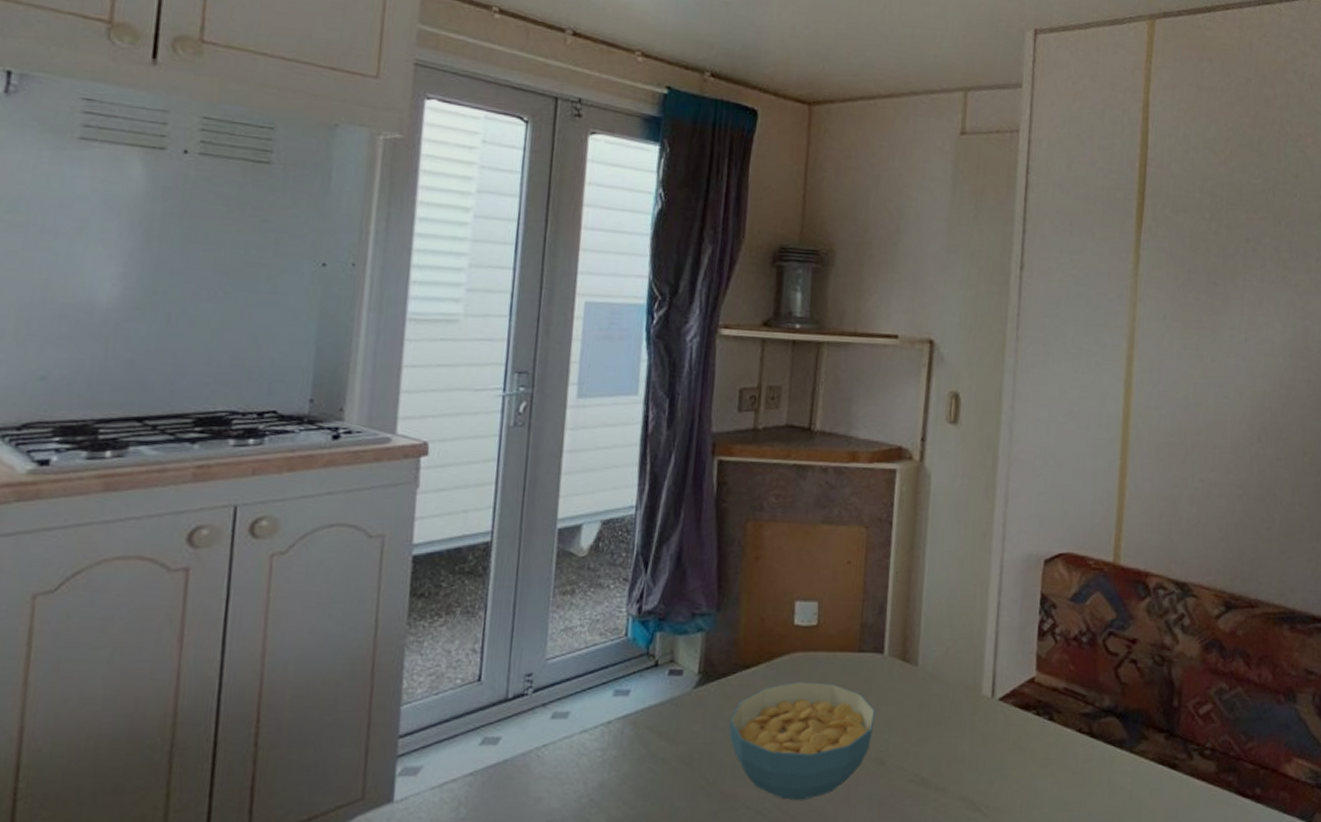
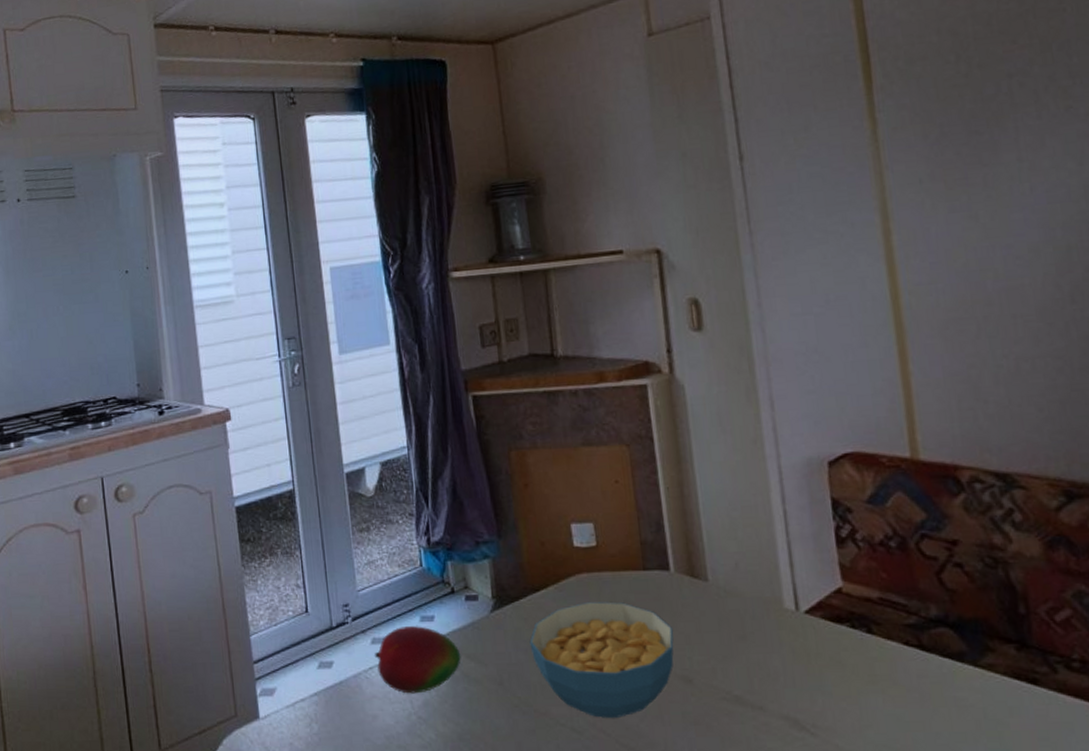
fruit: none [551,700,652,774] -> present [374,626,461,694]

